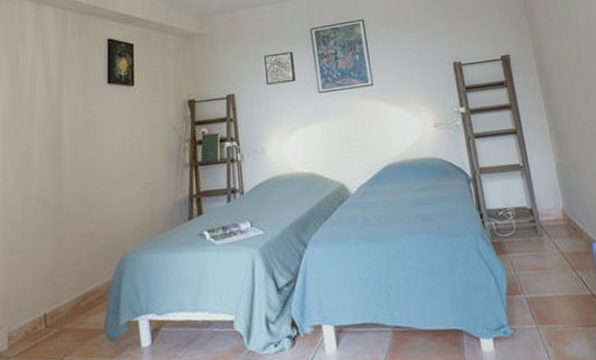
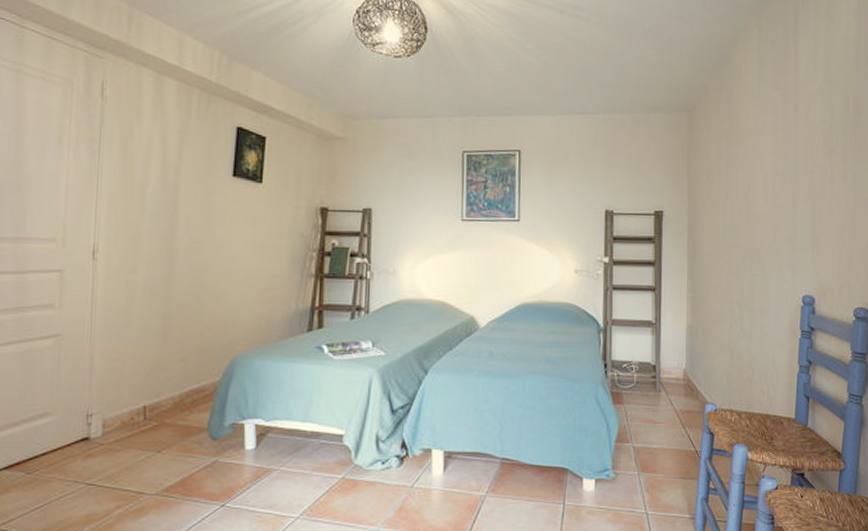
wall art: present [264,51,296,85] -> none [408,171,440,206]

